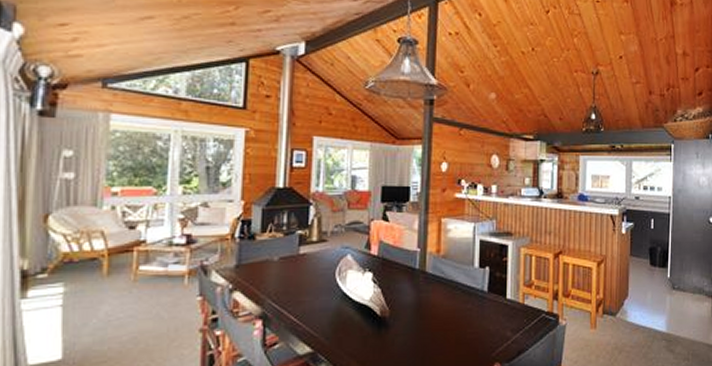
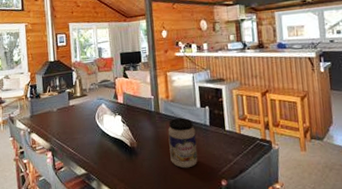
jar: none [433,280,469,348] -> present [167,118,198,169]

